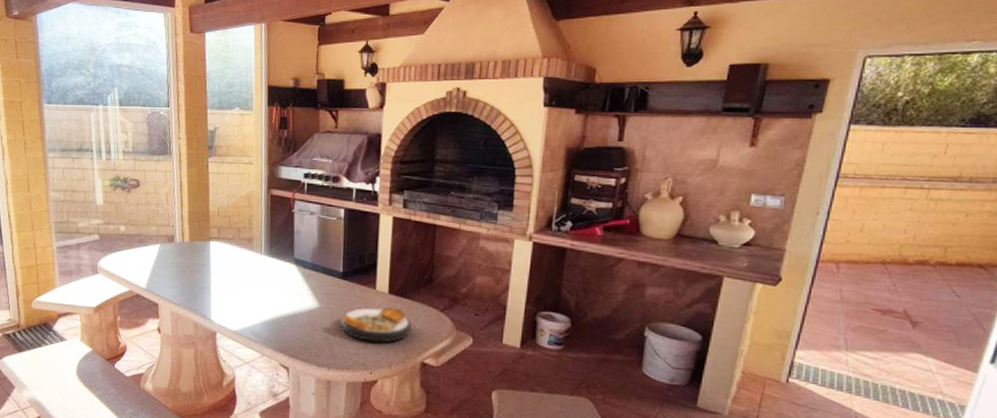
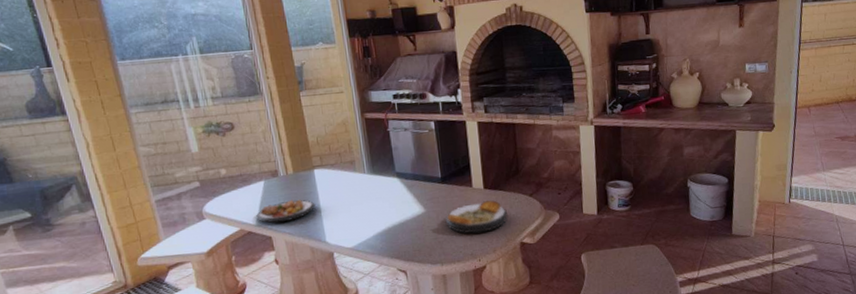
plate: none [145,269,206,291] -> present [255,199,316,224]

